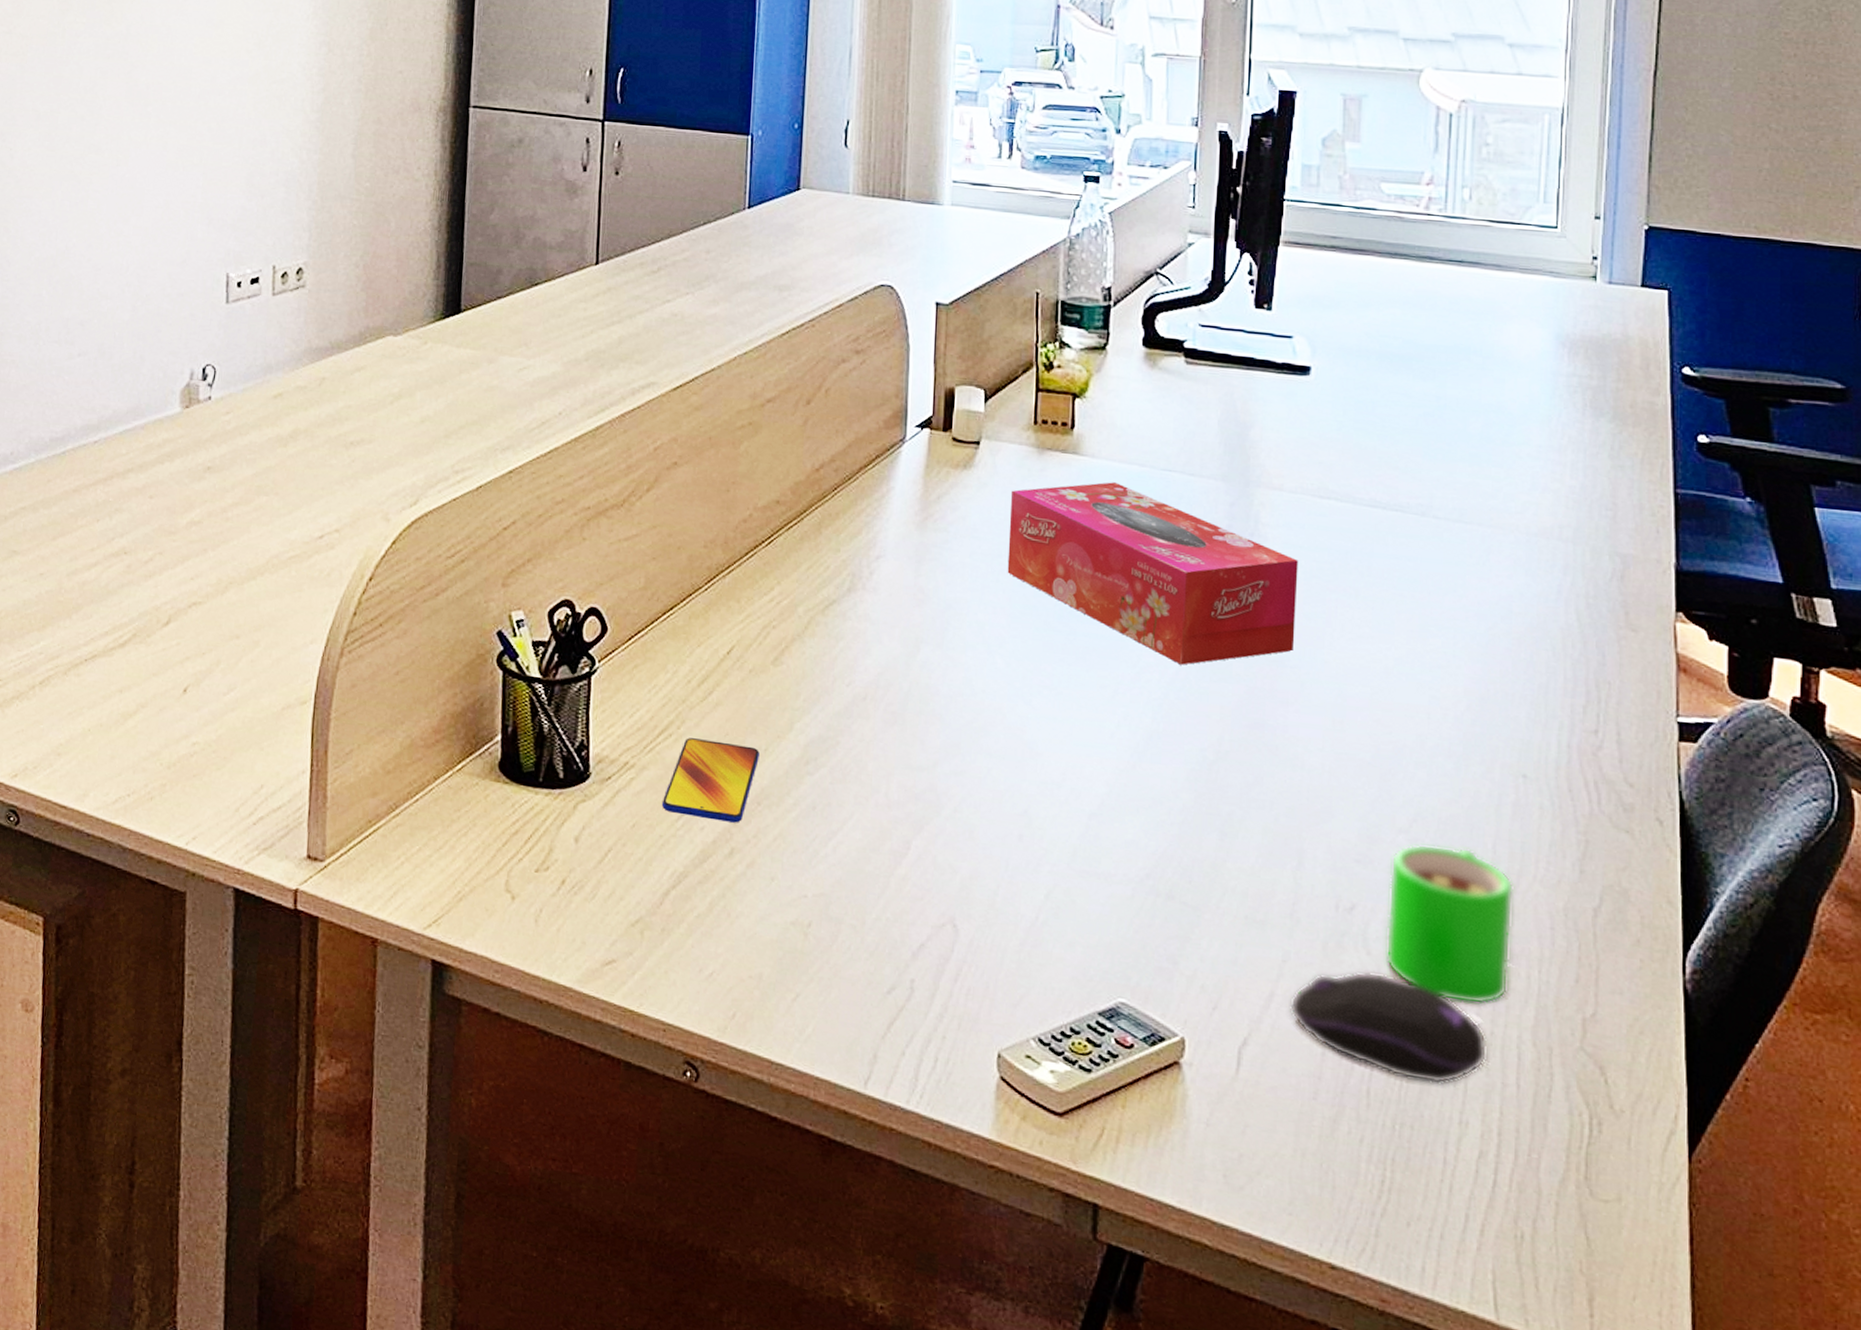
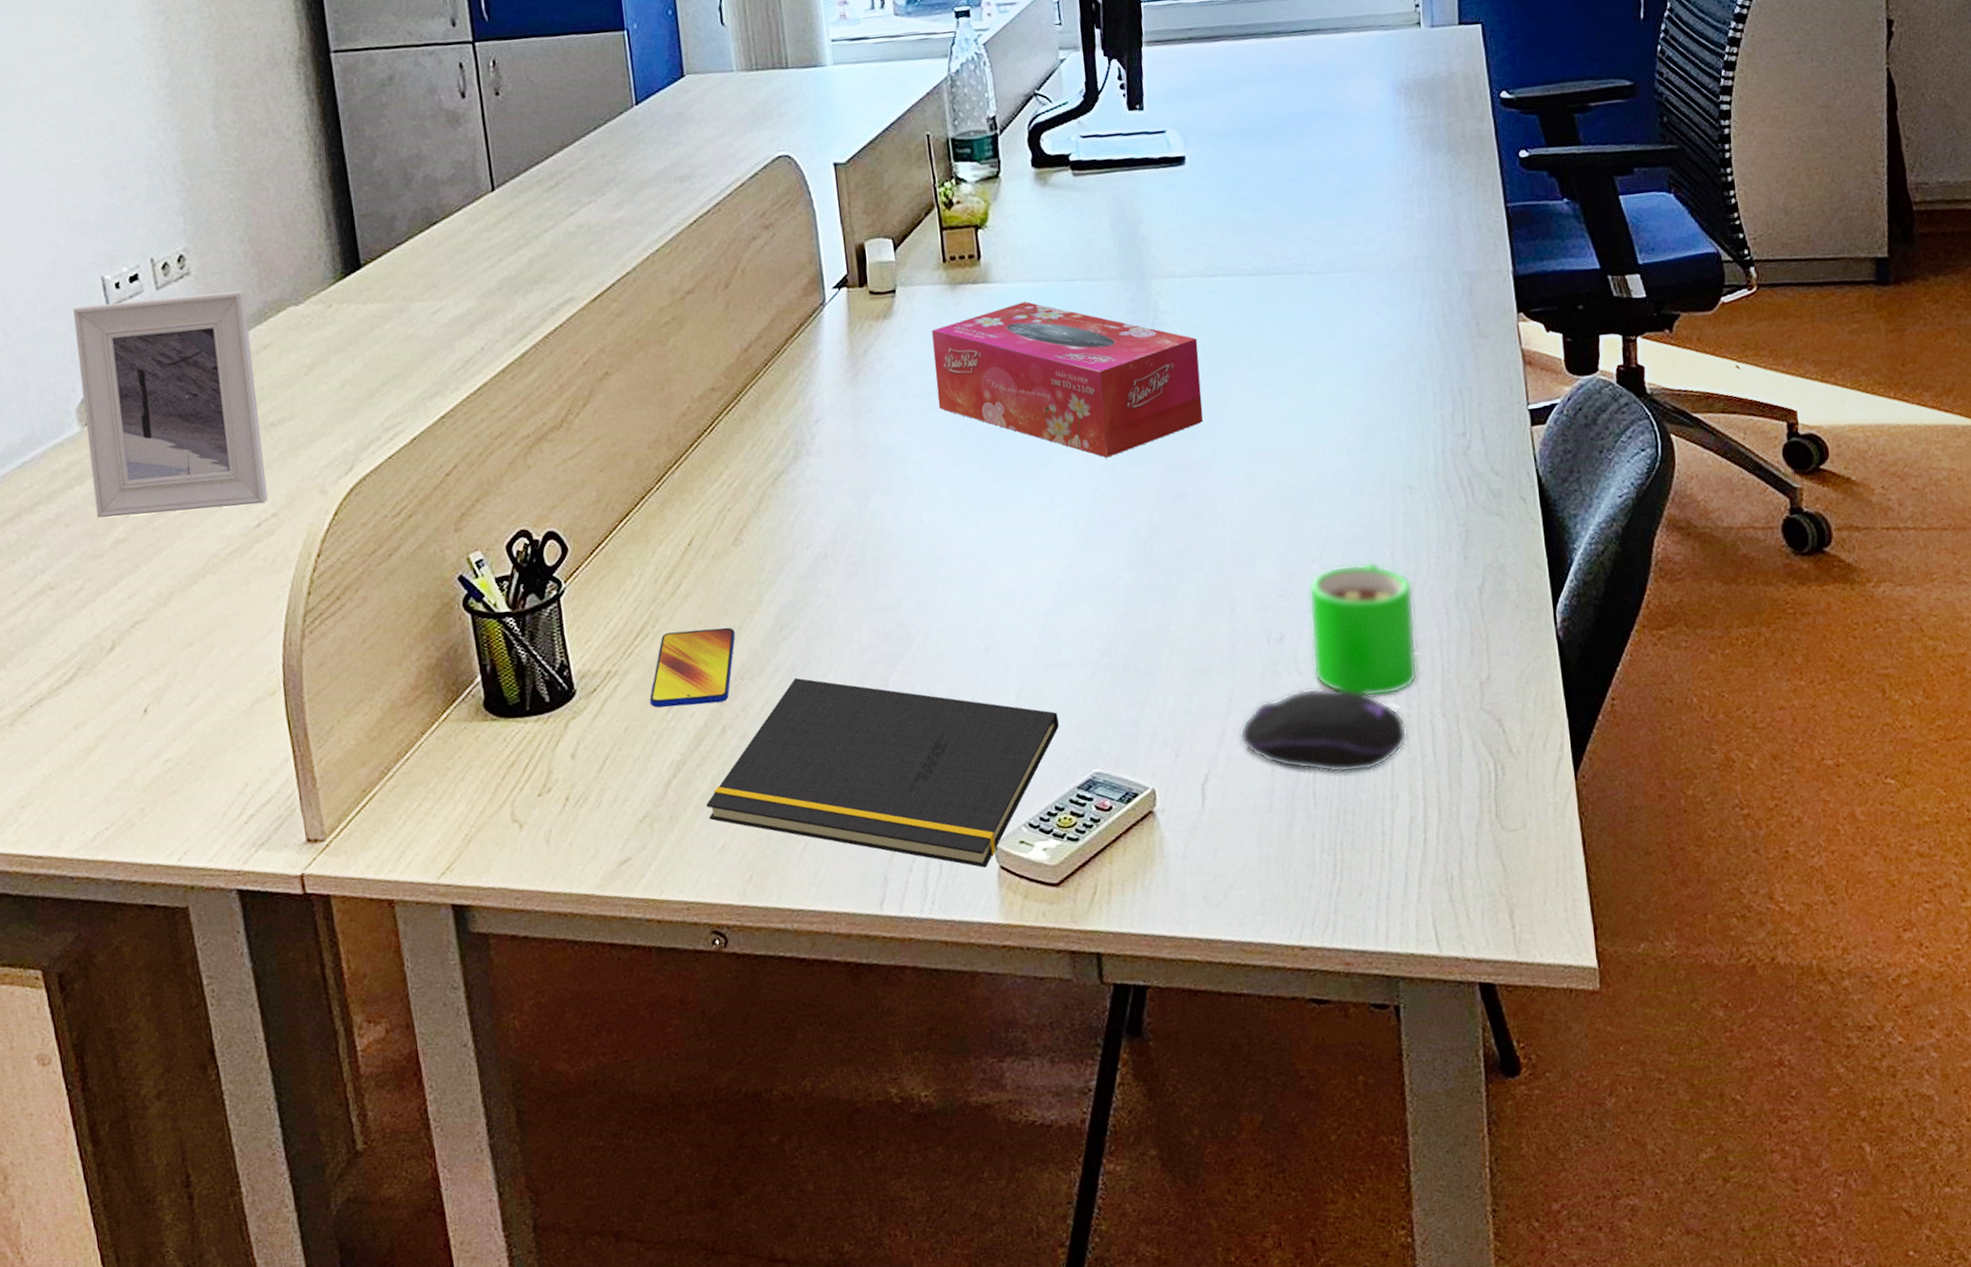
picture frame: none [179,296,350,517] -> present [73,290,268,518]
notepad: none [701,816,1089,1074] -> present [706,677,1060,868]

